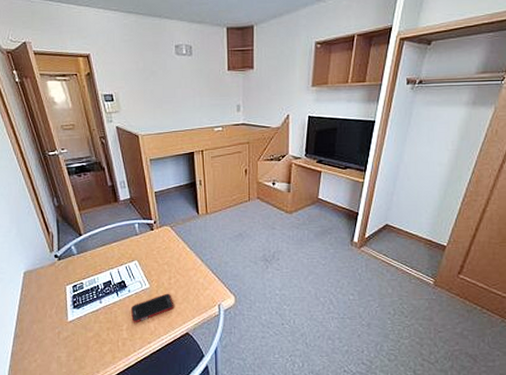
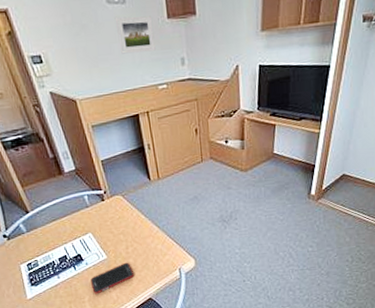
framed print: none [181,66,215,98] -> present [114,16,156,54]

